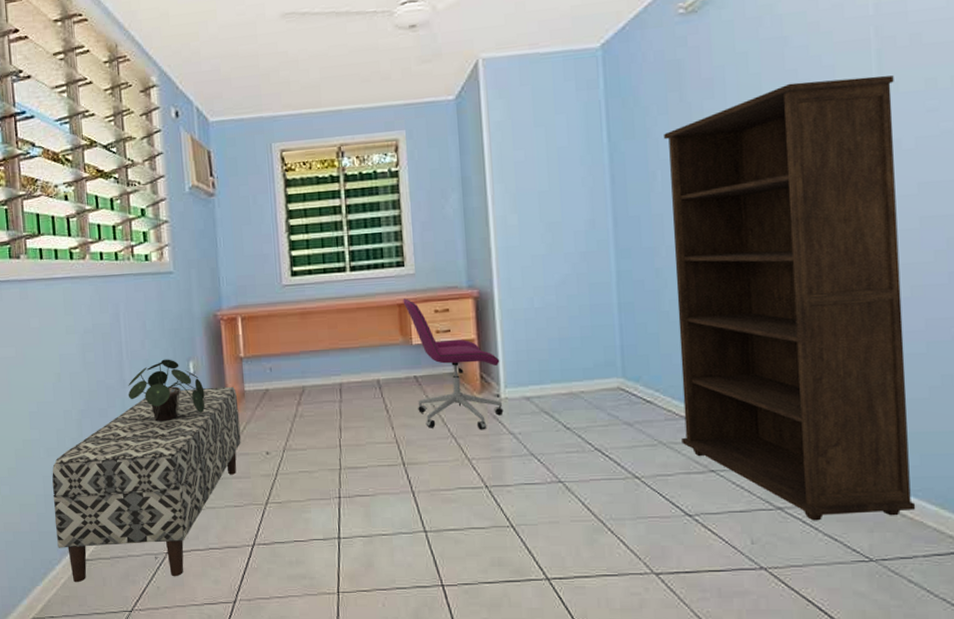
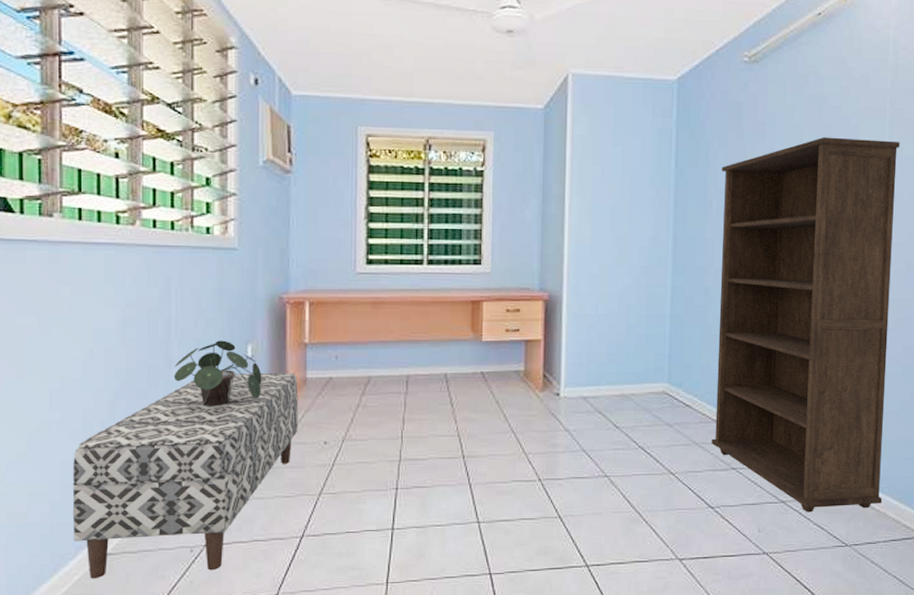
office chair: present [403,298,504,430] -> none [477,296,563,426]

